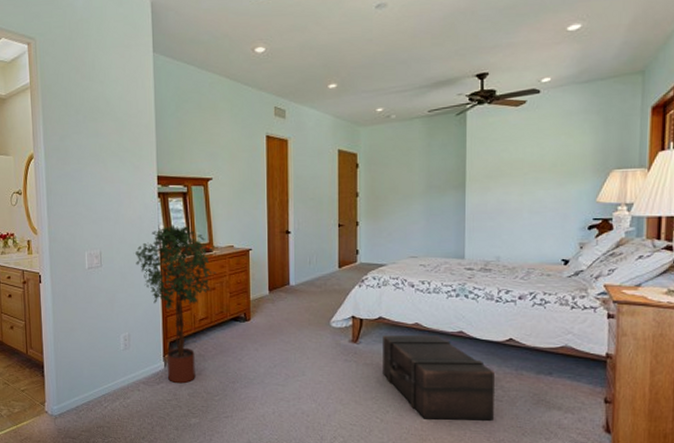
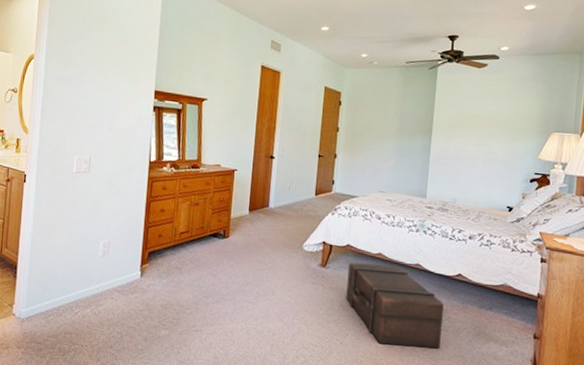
potted tree: present [134,224,216,384] -> none [124,138,201,295]

